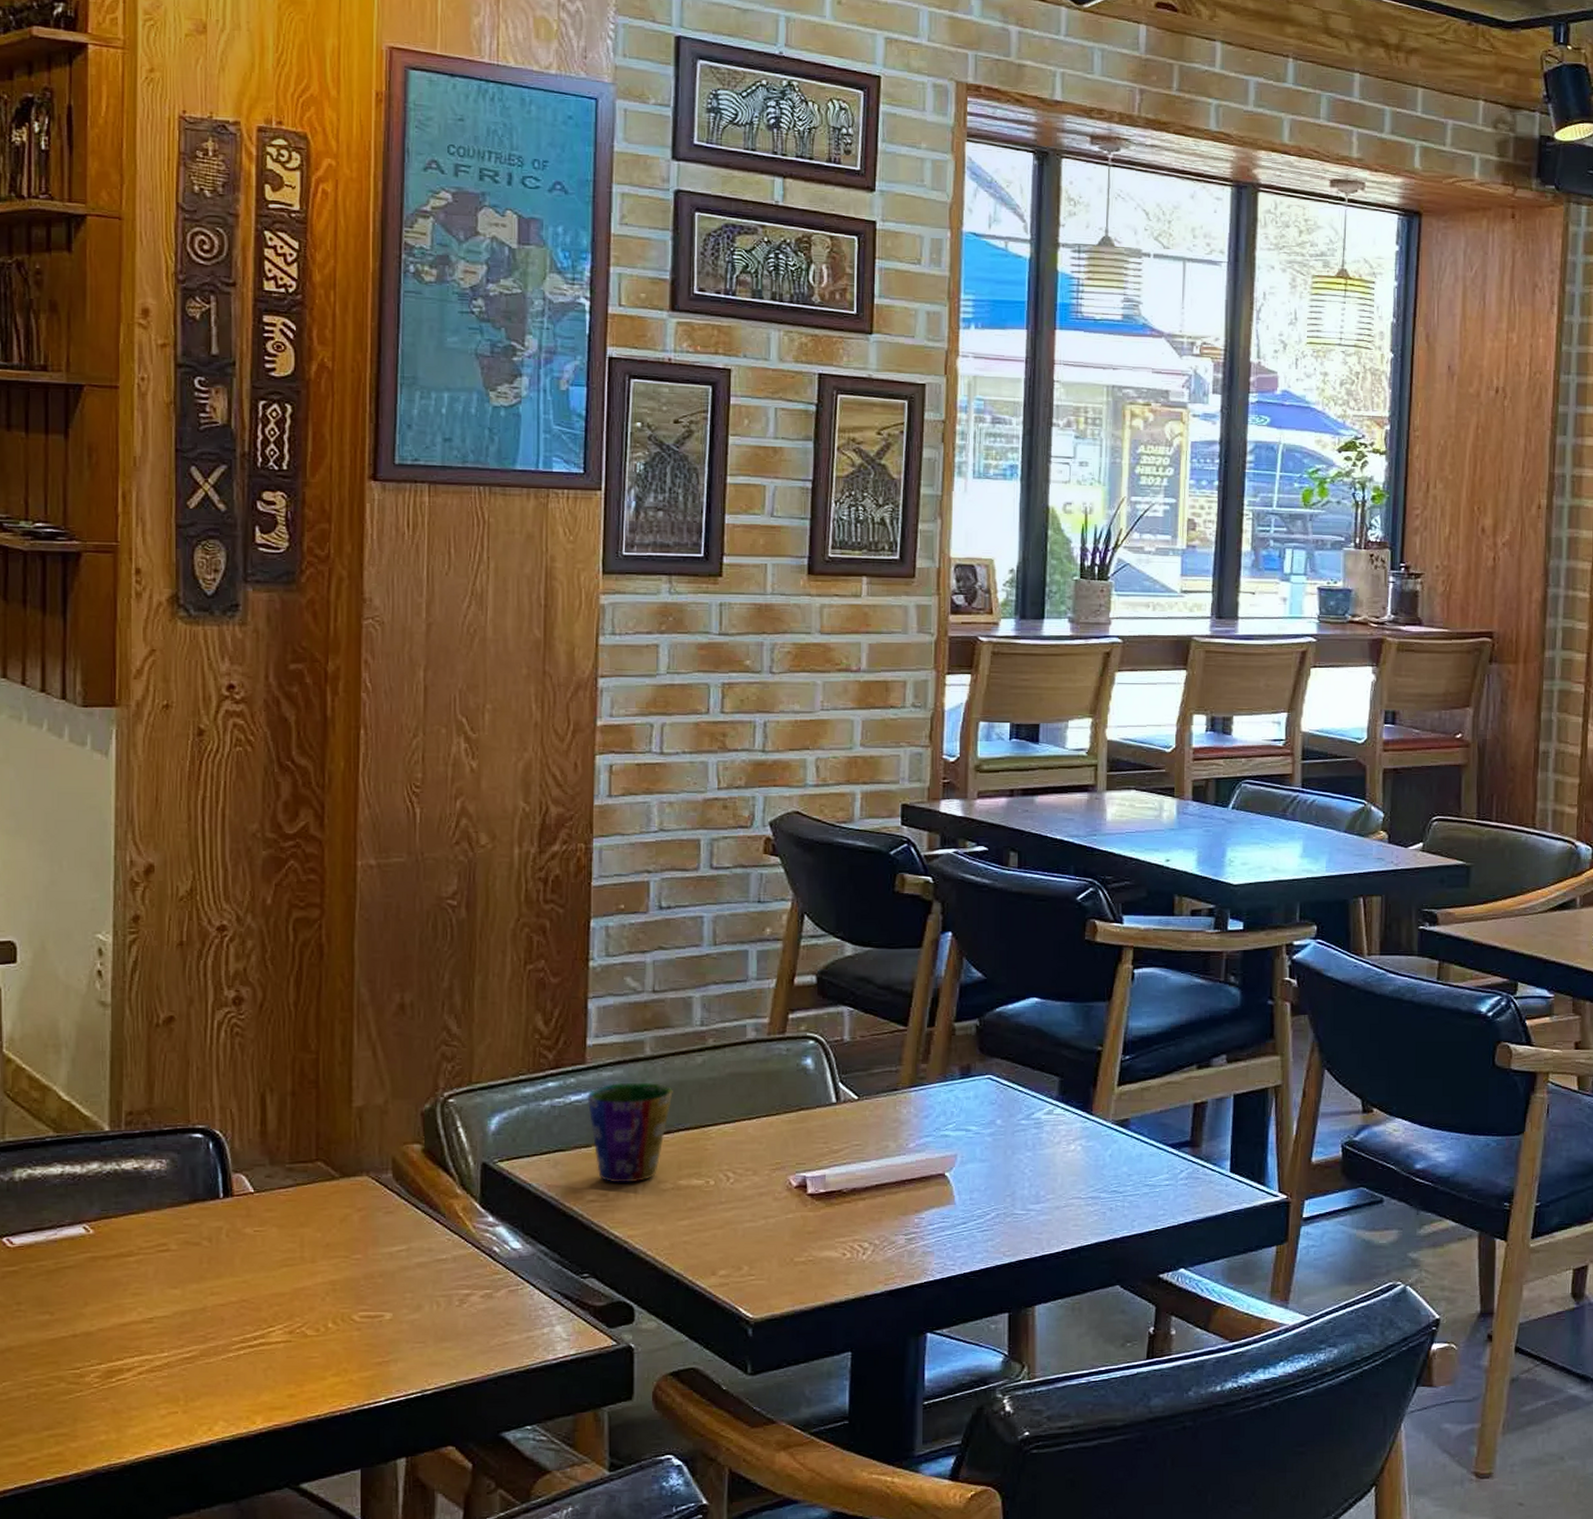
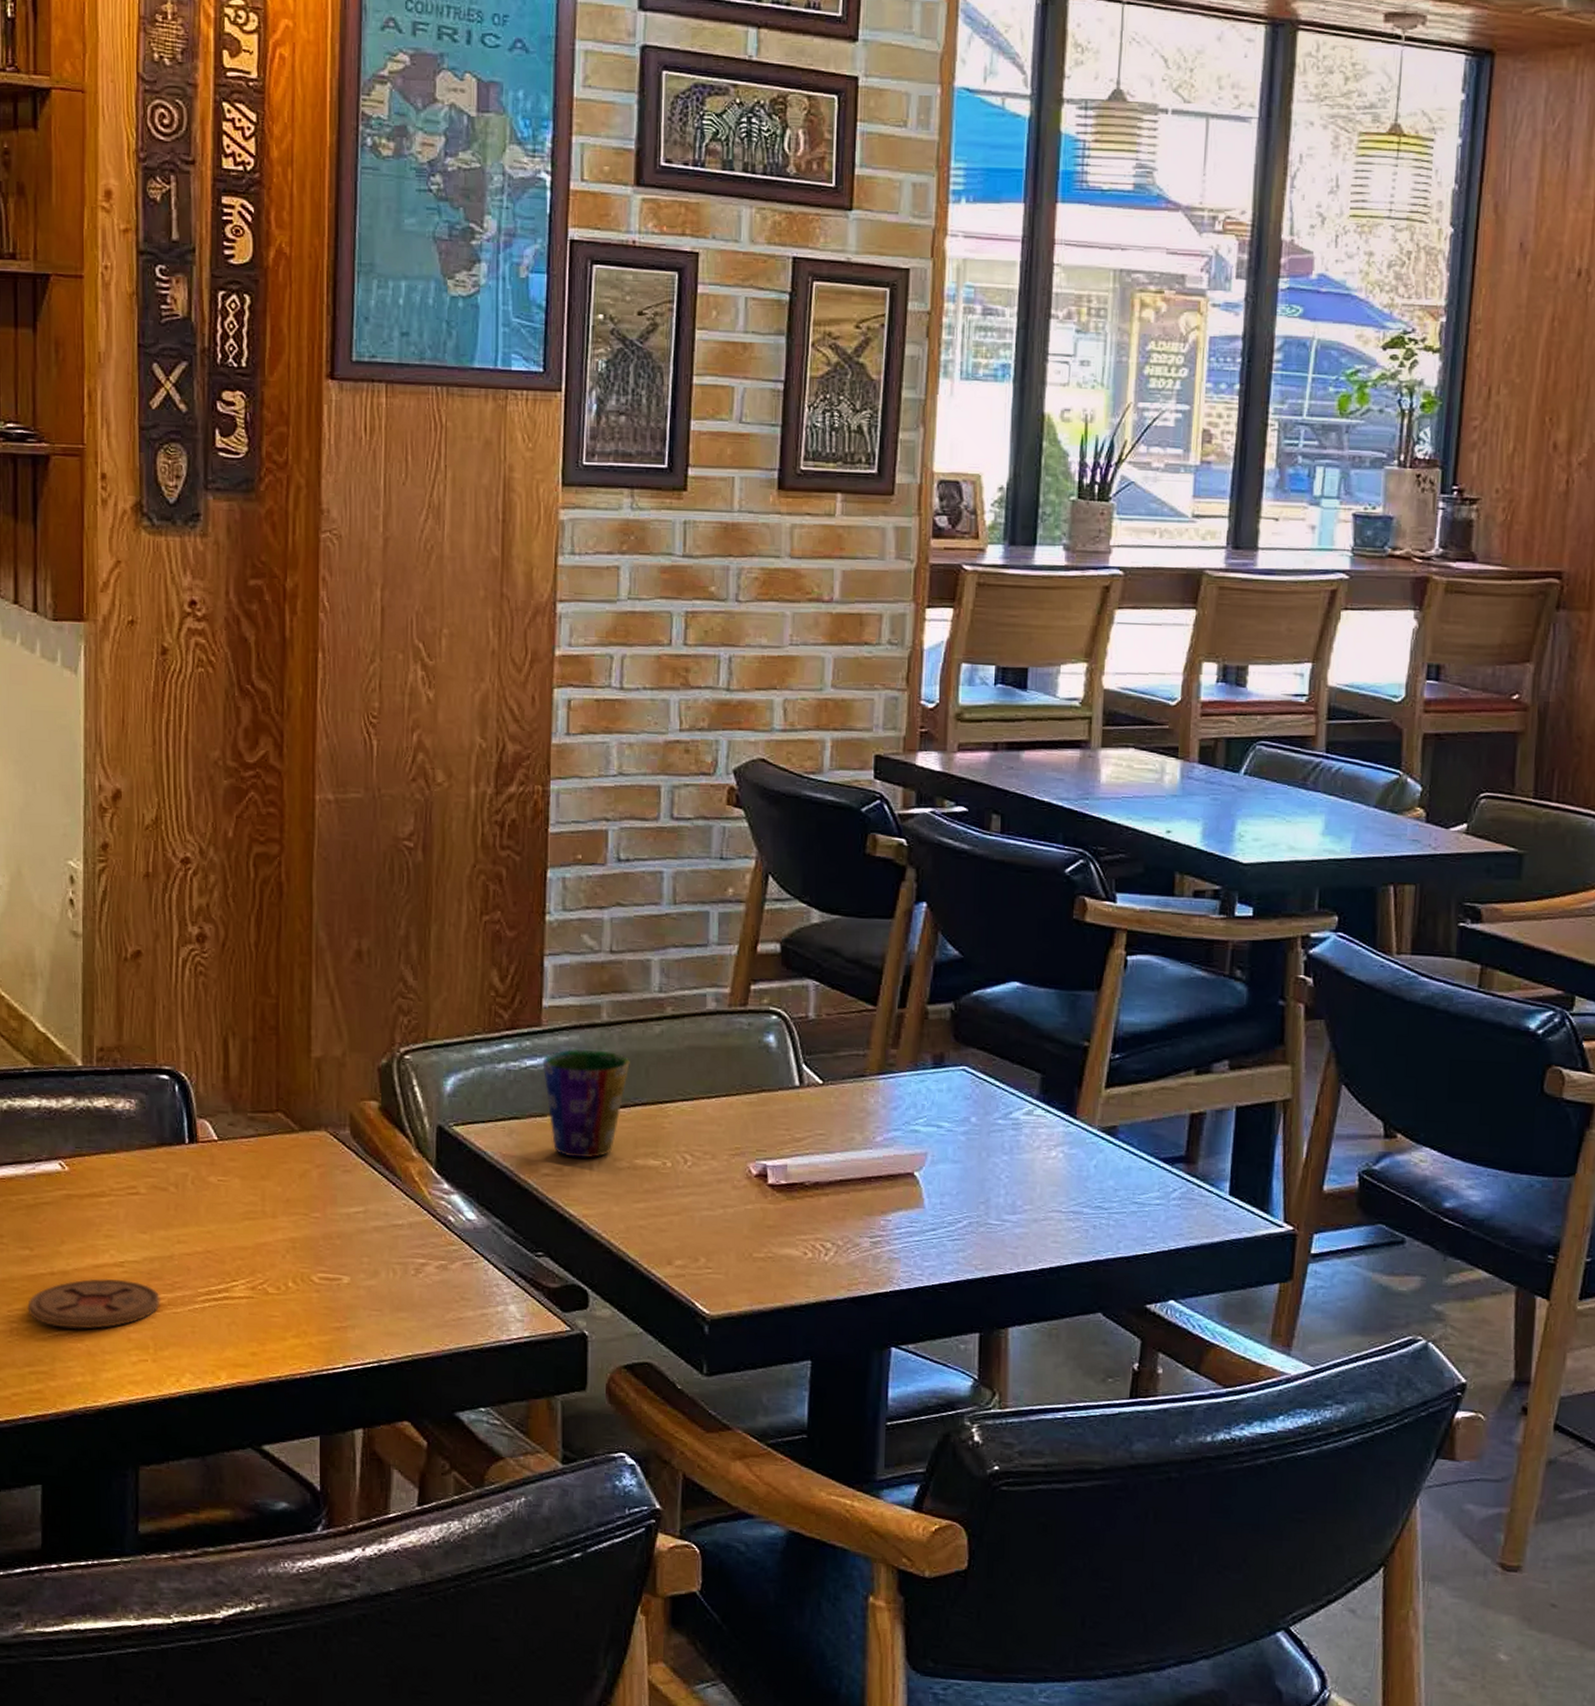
coaster: none [47,1335,192,1388] -> present [27,1278,160,1329]

